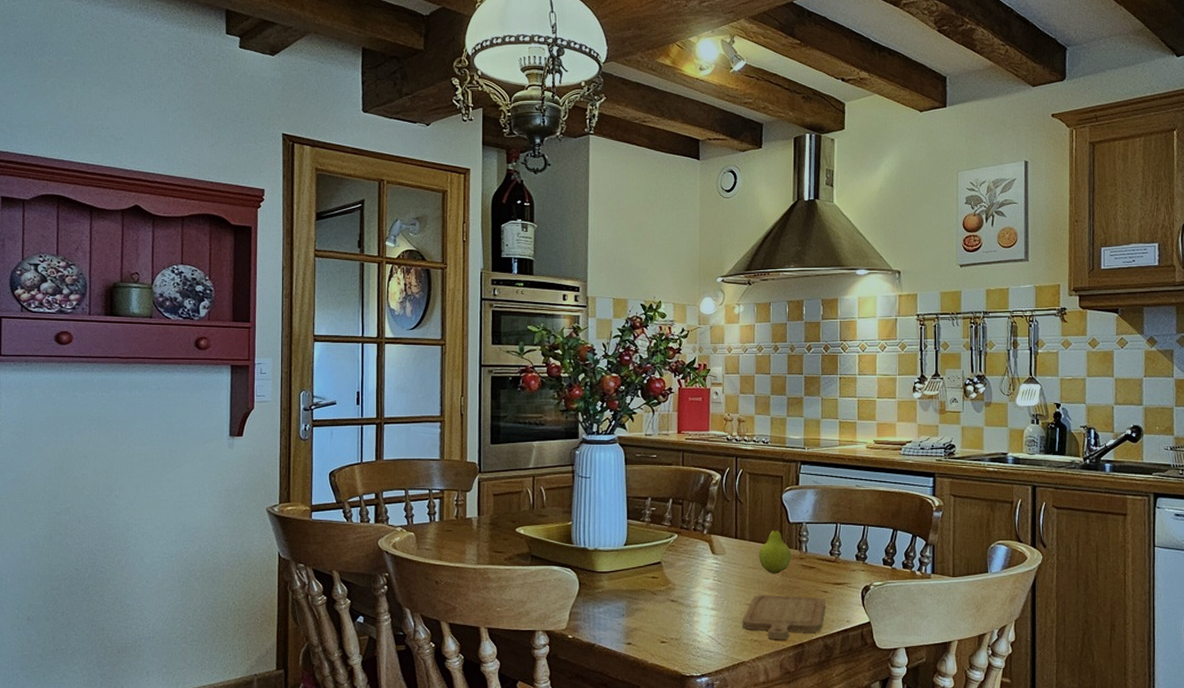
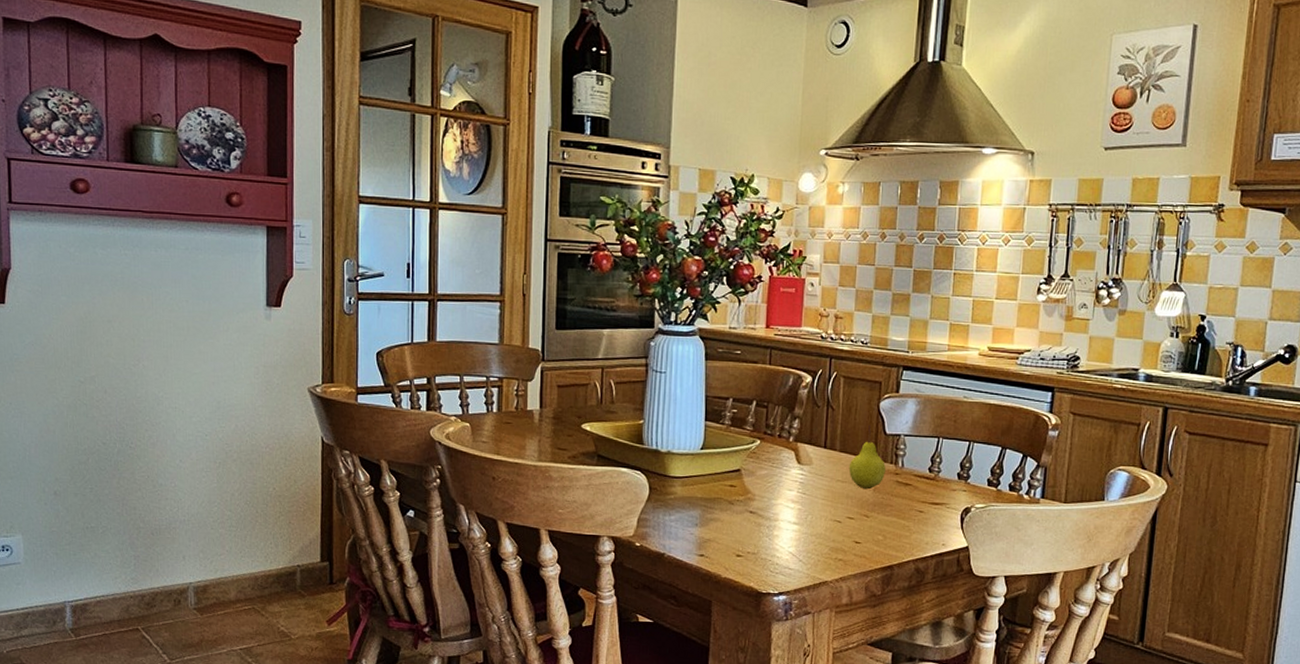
chopping board: present [741,595,825,640] -> none [826,511,920,561]

